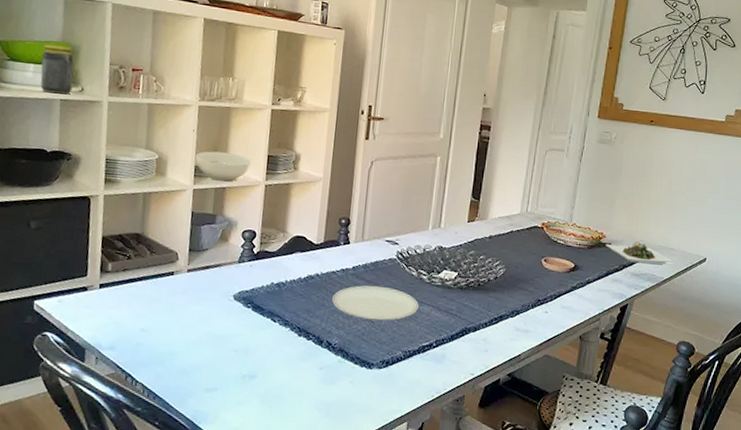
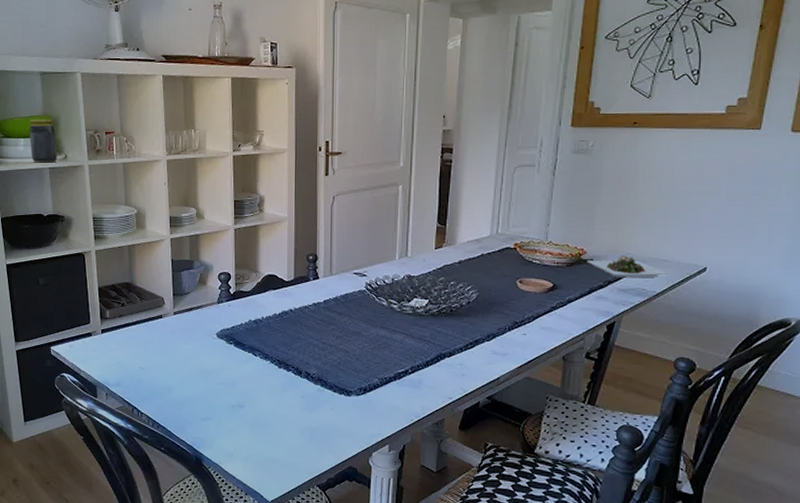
bowl: present [195,151,252,182] -> none [169,202,220,229]
plate: present [332,285,419,321] -> none [307,317,391,351]

